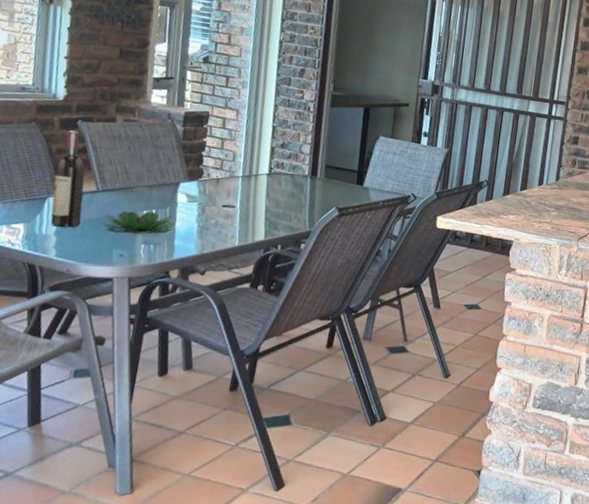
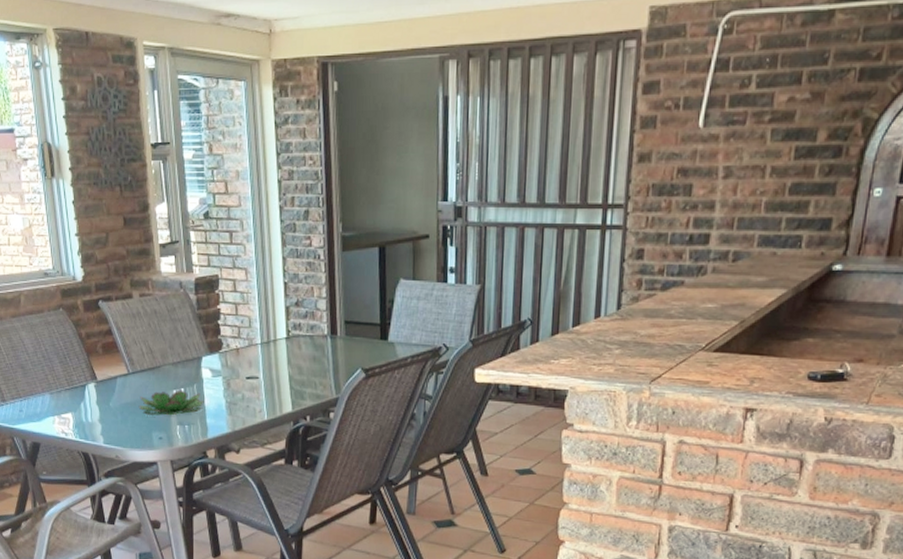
wine bottle: present [50,130,86,228] -> none [87,313,120,414]

